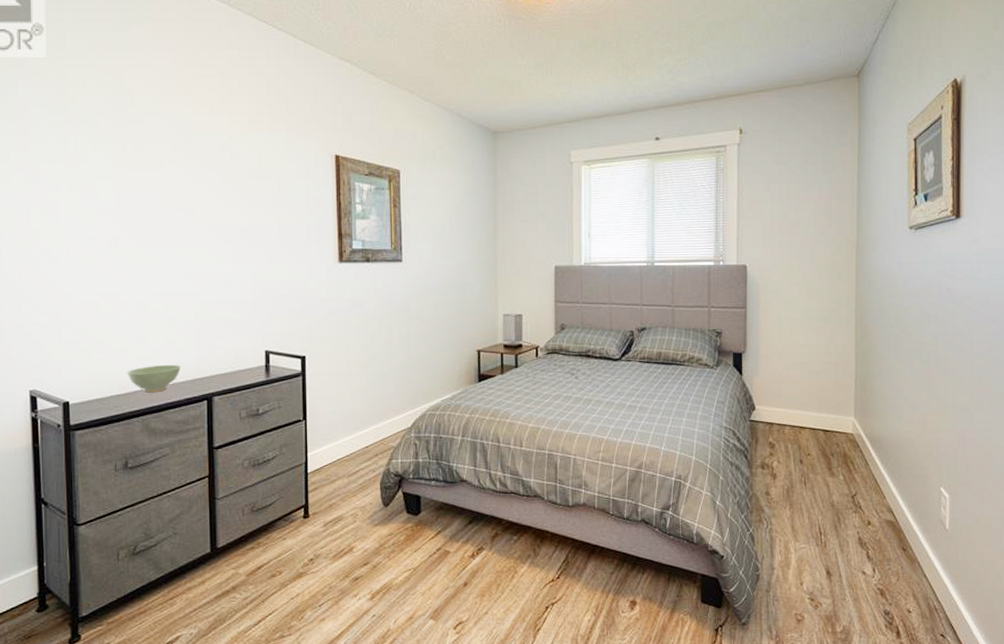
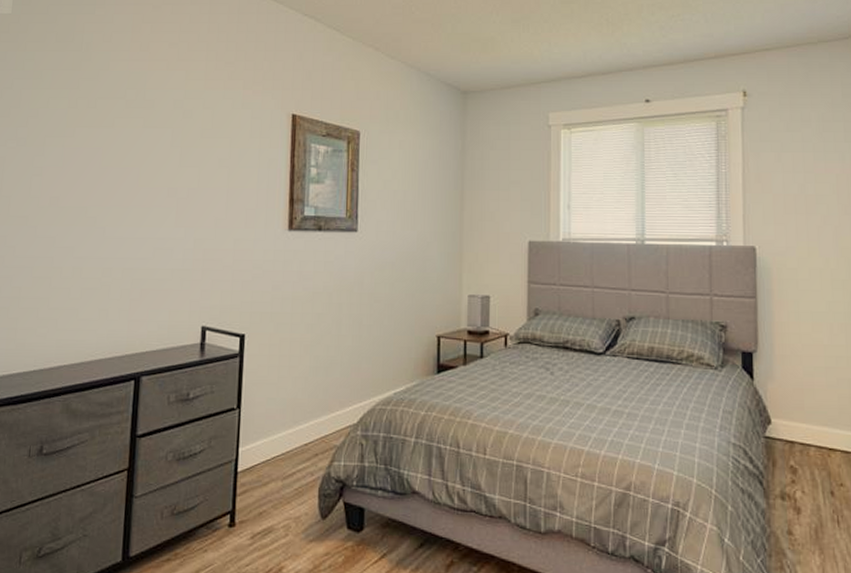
bowl: present [127,364,182,393] -> none [53,337,111,369]

